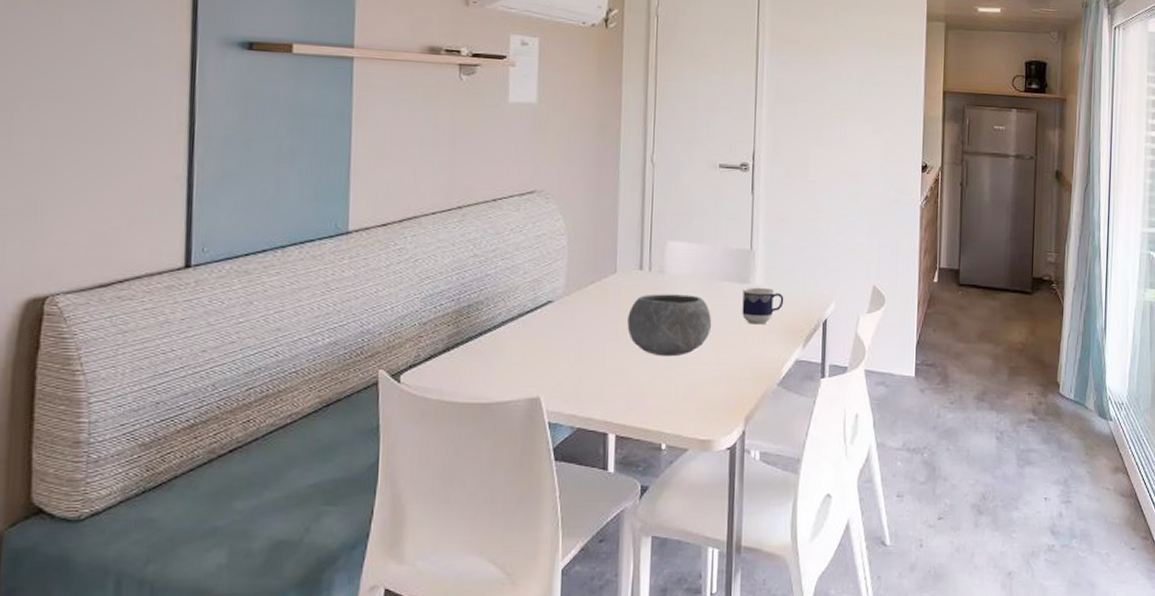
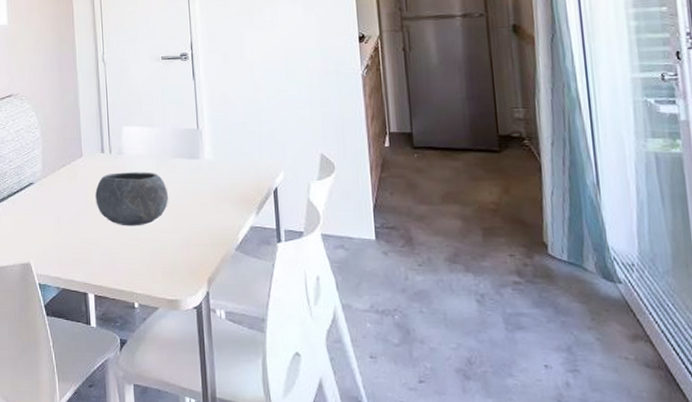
cup: present [742,287,784,325] -> none [193,161,234,195]

